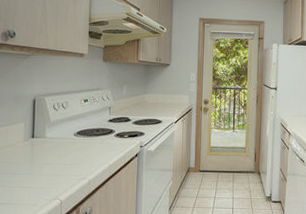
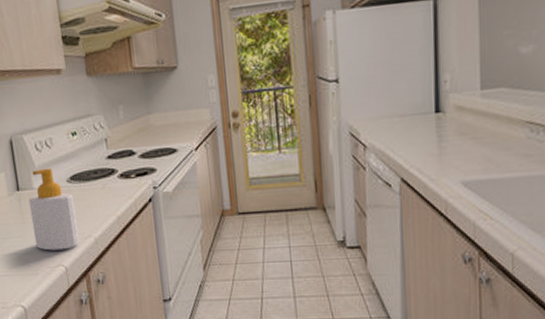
soap bottle: none [39,123,77,187] -> present [28,168,79,251]

